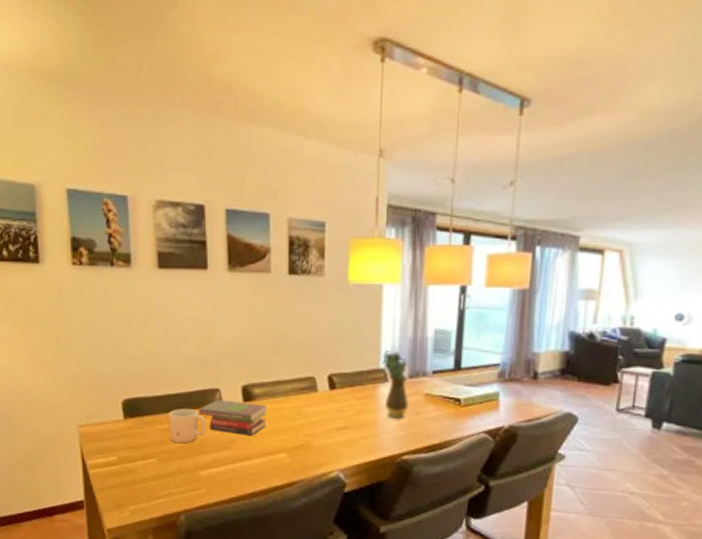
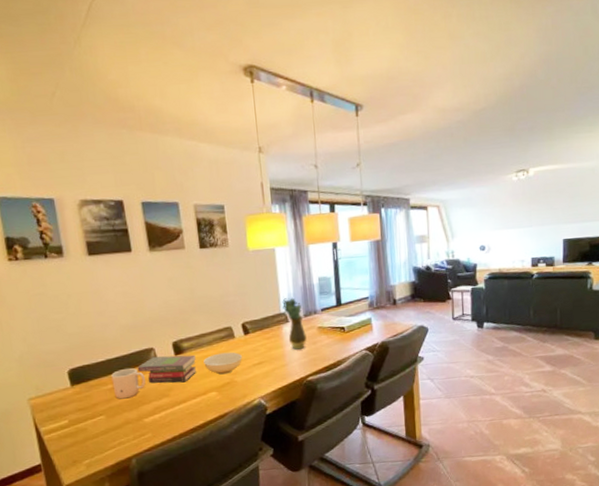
bowl: none [276,407,323,435] -> present [203,352,242,375]

